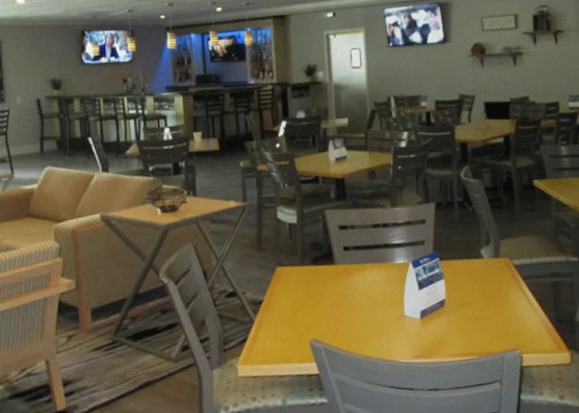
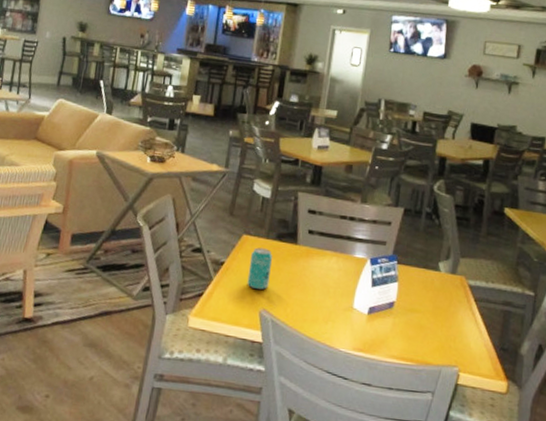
beverage can: none [288,276,314,321] -> present [247,247,273,290]

